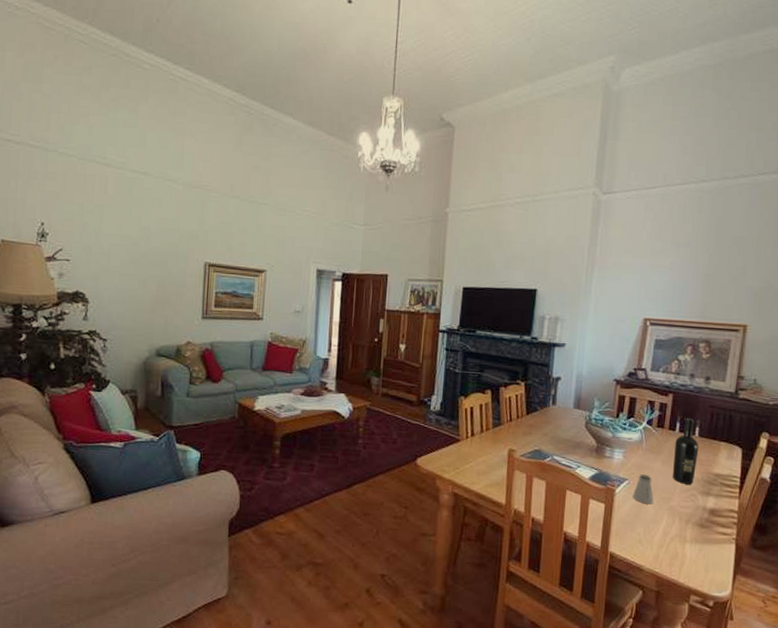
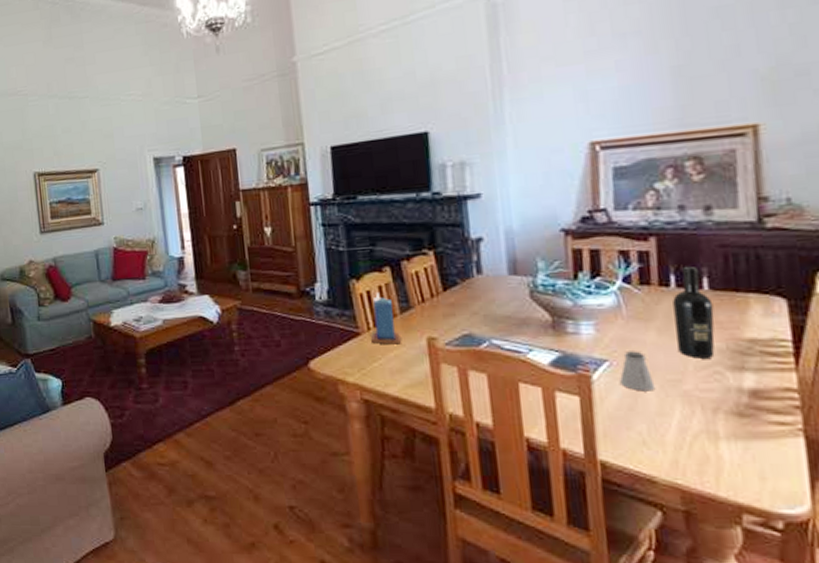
candle: none [467,410,489,452] -> present [370,293,401,345]

